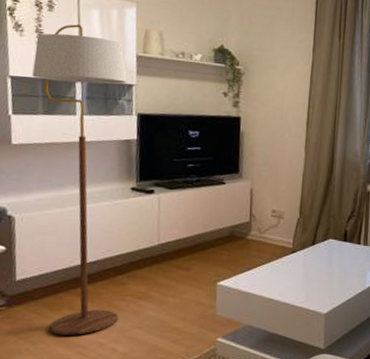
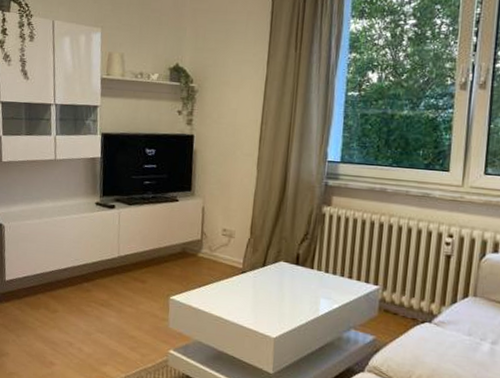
floor lamp: present [32,24,128,335] -> none [17,52,93,333]

